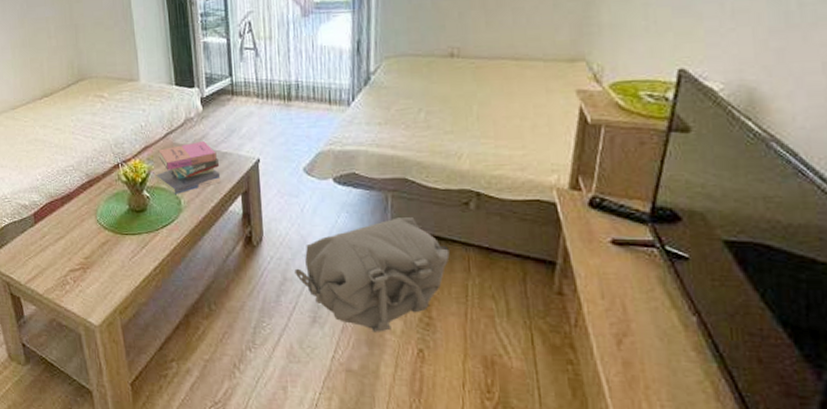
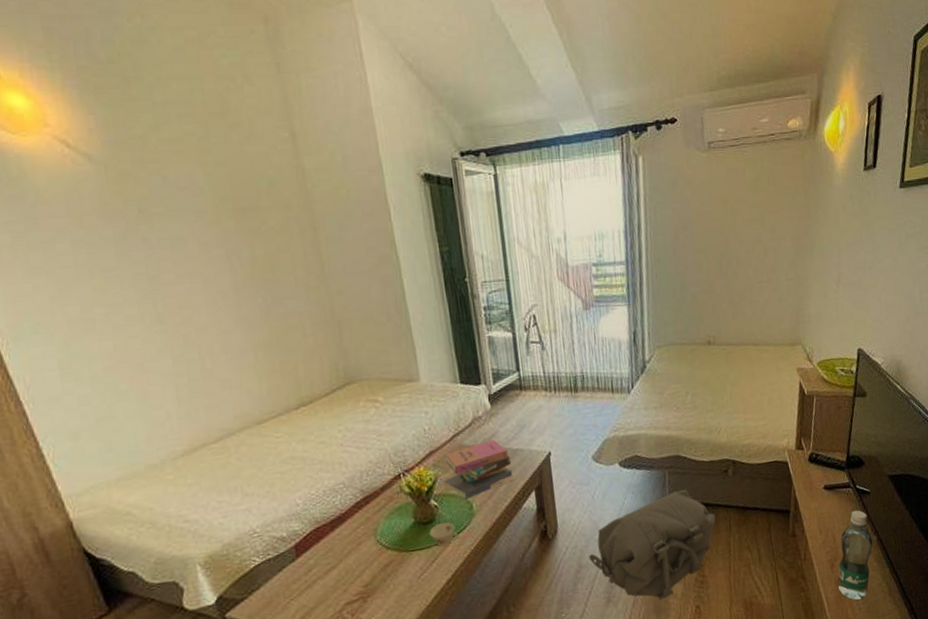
teacup: none [141,213,167,235] -> present [429,521,459,547]
bottle: none [626,278,691,394] -> present [837,510,873,600]

